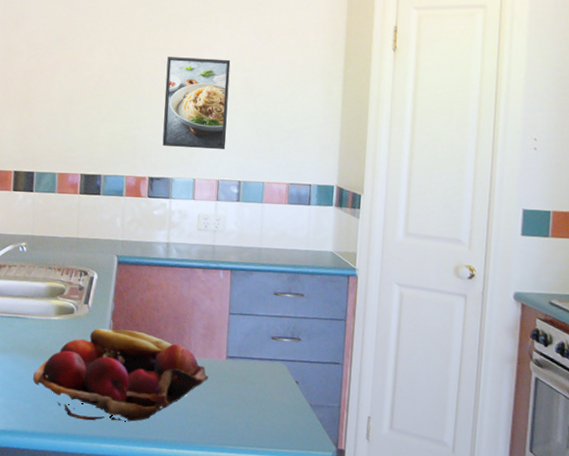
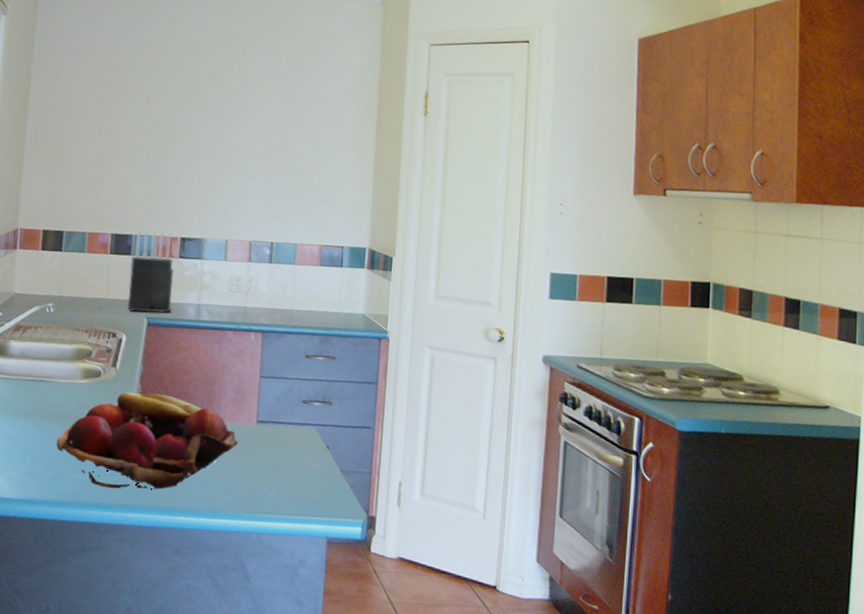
knife block: none [97,171,143,252] -> present [127,231,174,314]
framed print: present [162,57,231,149] -> none [195,117,265,210]

